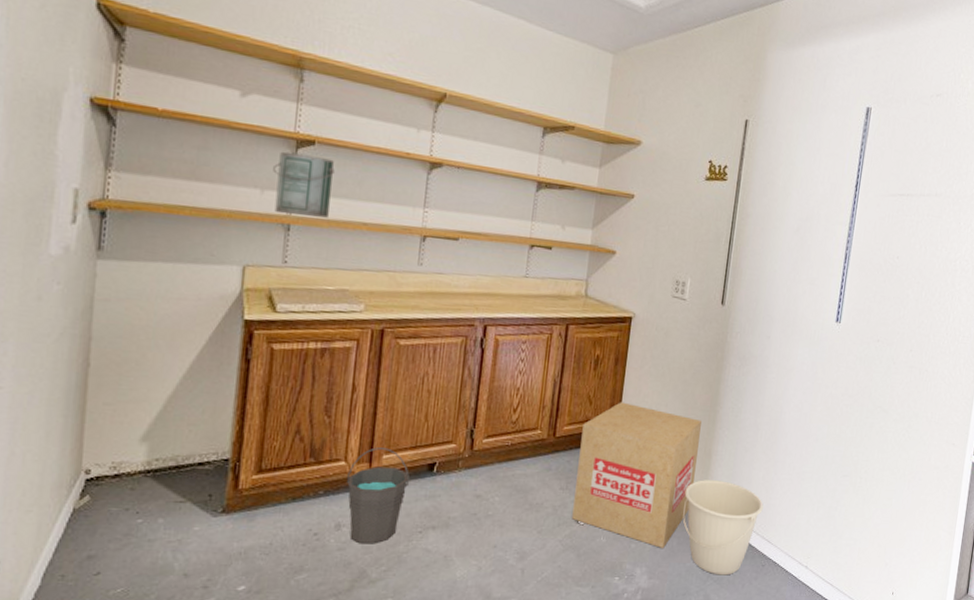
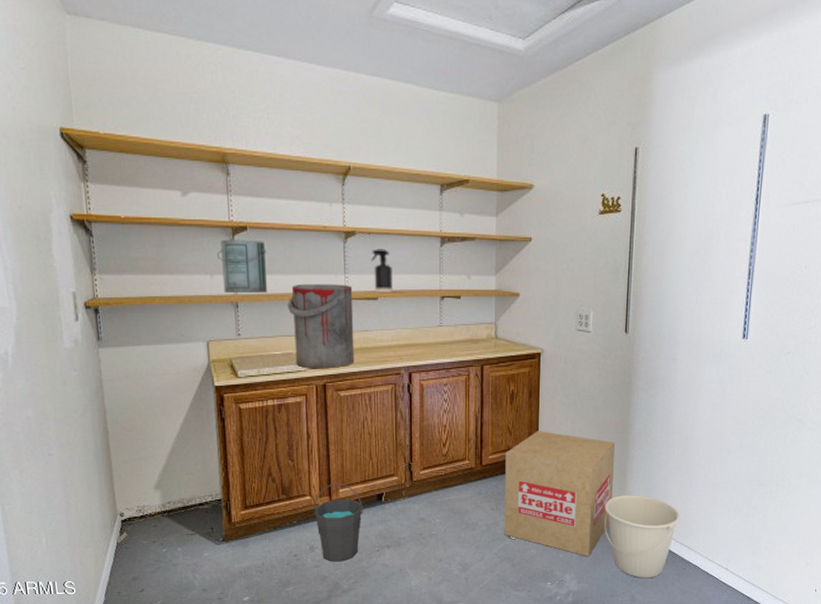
paint can: none [351,212,431,313] -> present [288,283,355,369]
spray bottle: none [456,185,480,235] -> present [371,249,393,293]

